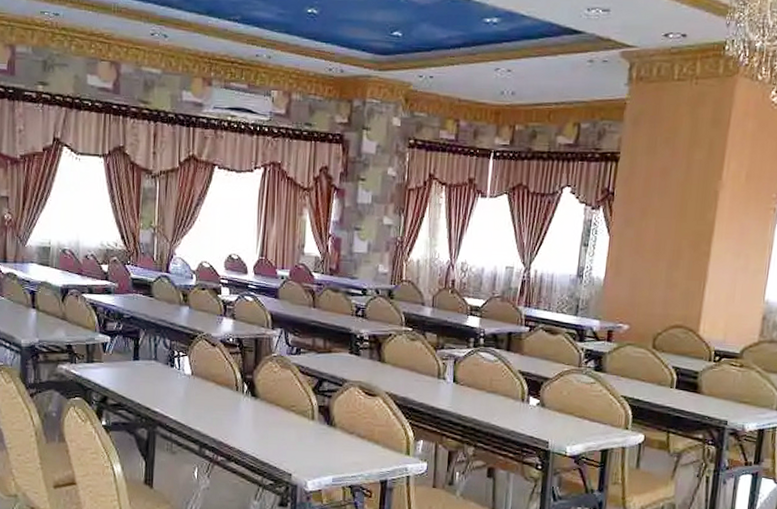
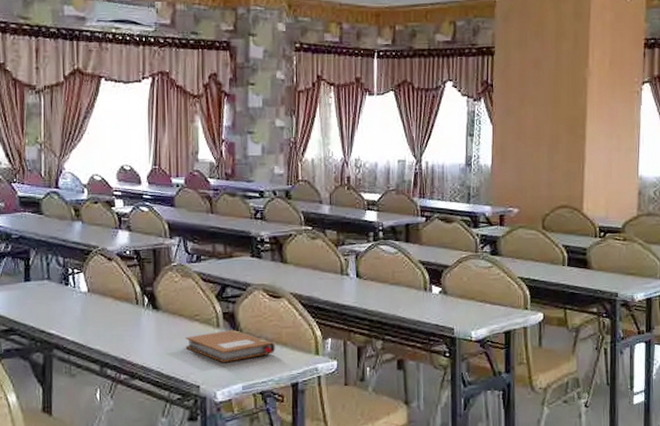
notebook: none [280,423,367,455] -> present [185,330,275,363]

